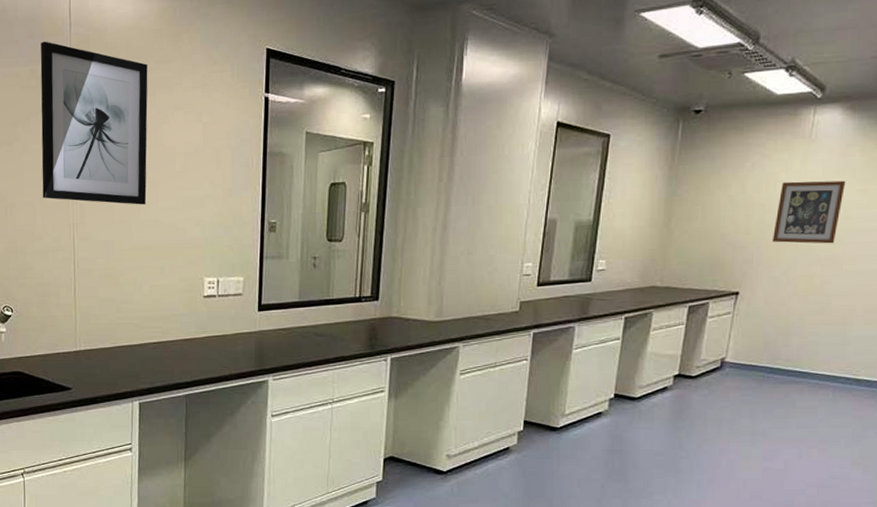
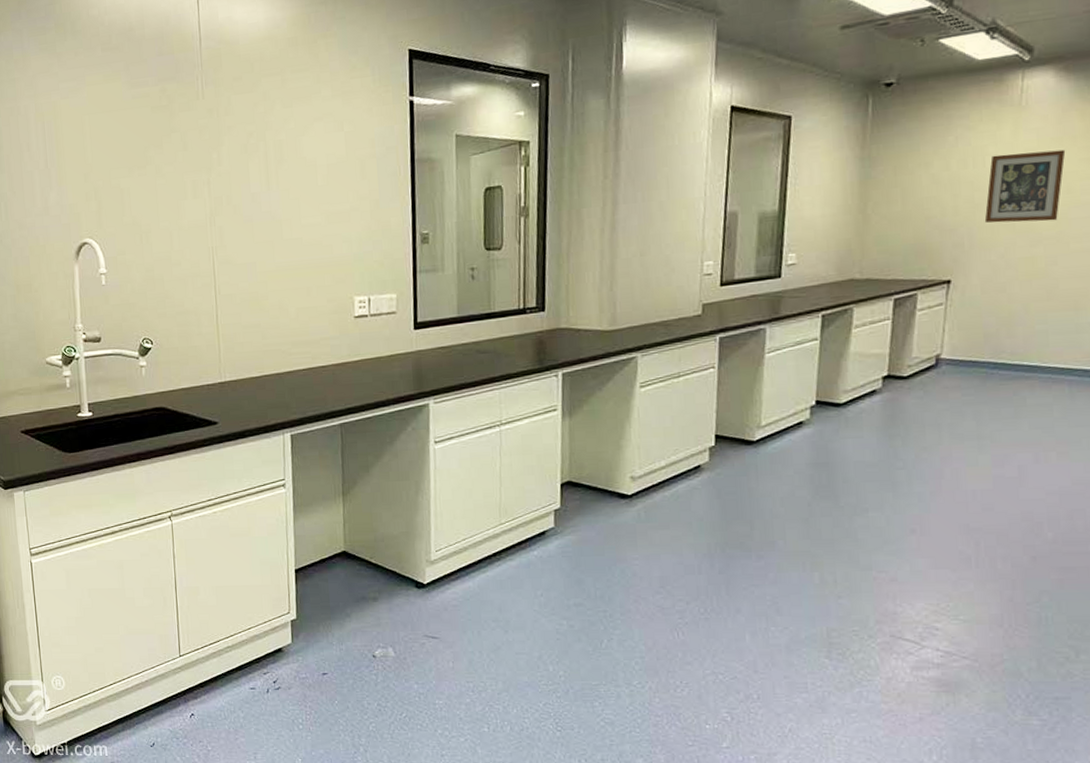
wall art: present [40,41,148,205] -> none [170,58,289,224]

